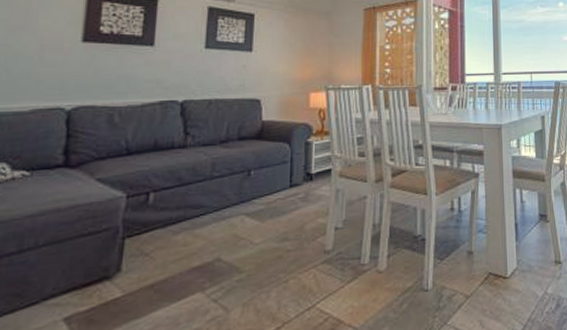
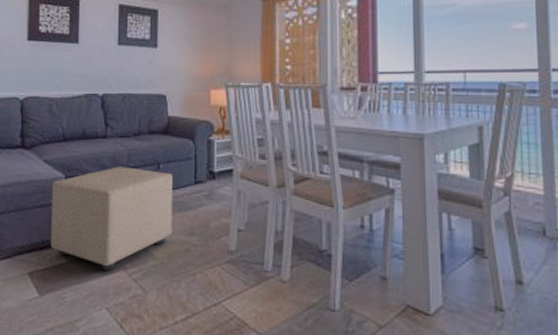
ottoman: none [99,177,265,296] -> present [50,166,173,270]

